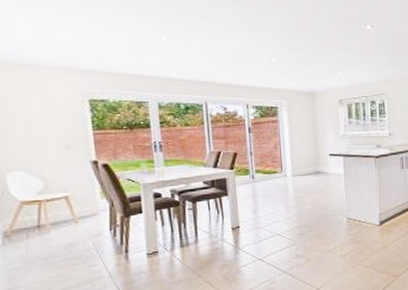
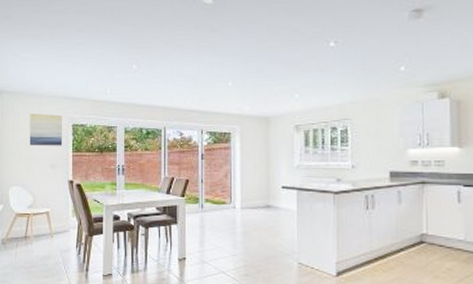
wall art: none [25,87,79,125] -> present [29,113,63,146]

